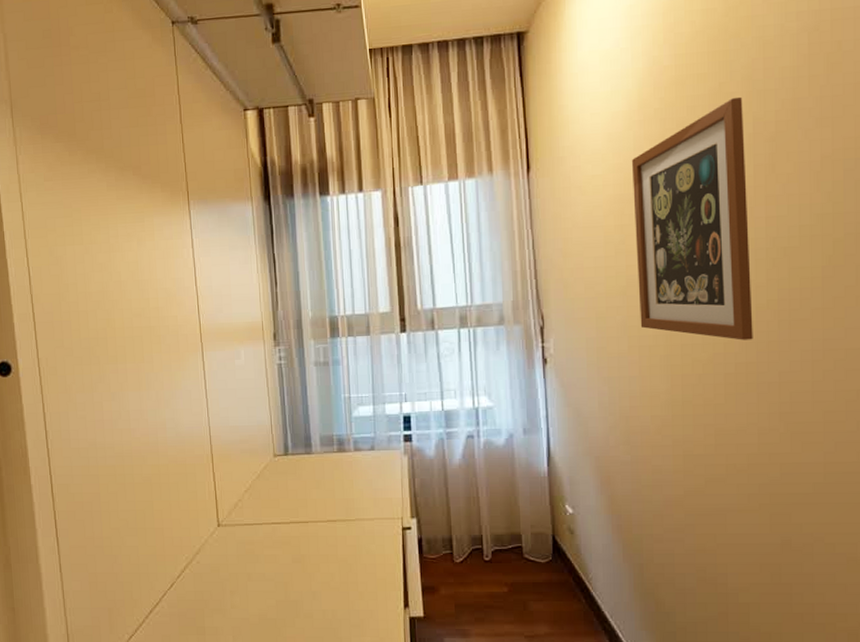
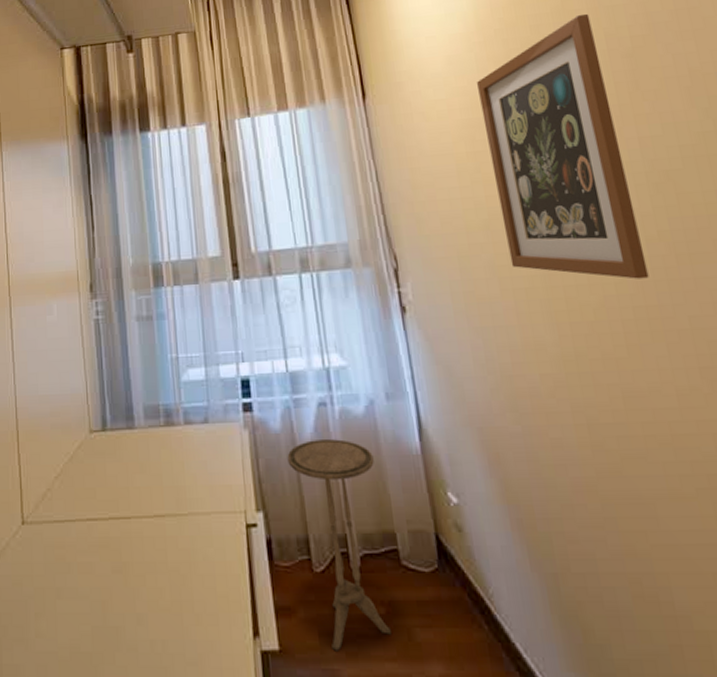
side table: none [438,464,511,617] -> present [287,439,391,651]

